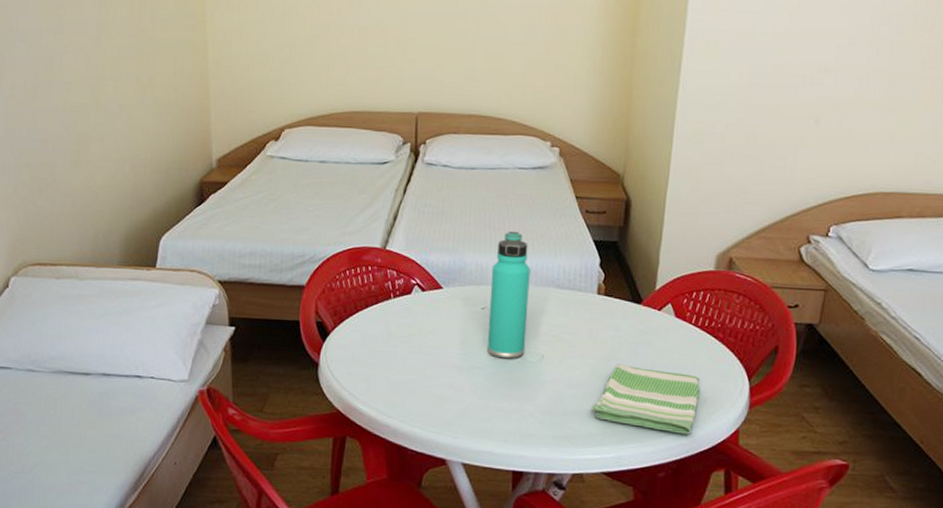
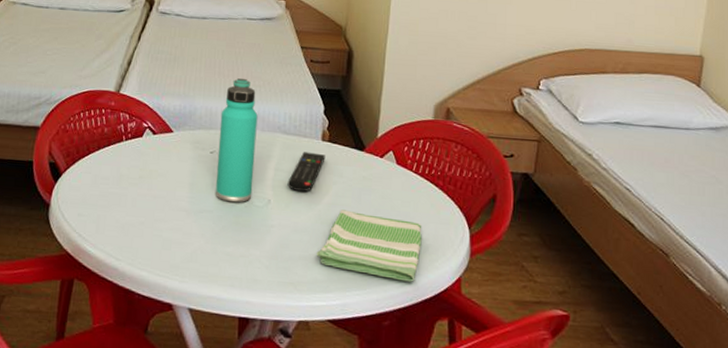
remote control: none [561,306,601,347] -> present [287,152,326,192]

